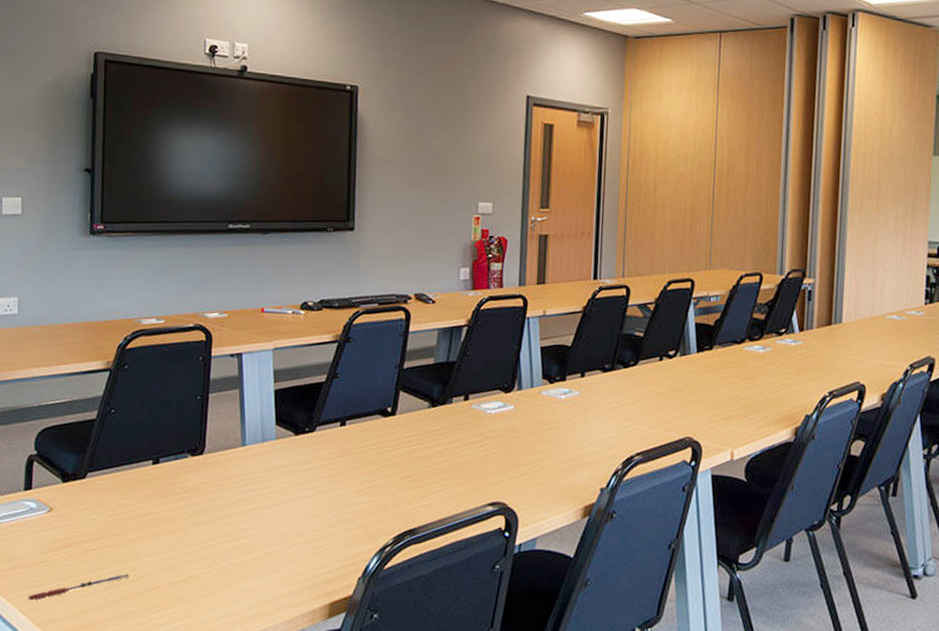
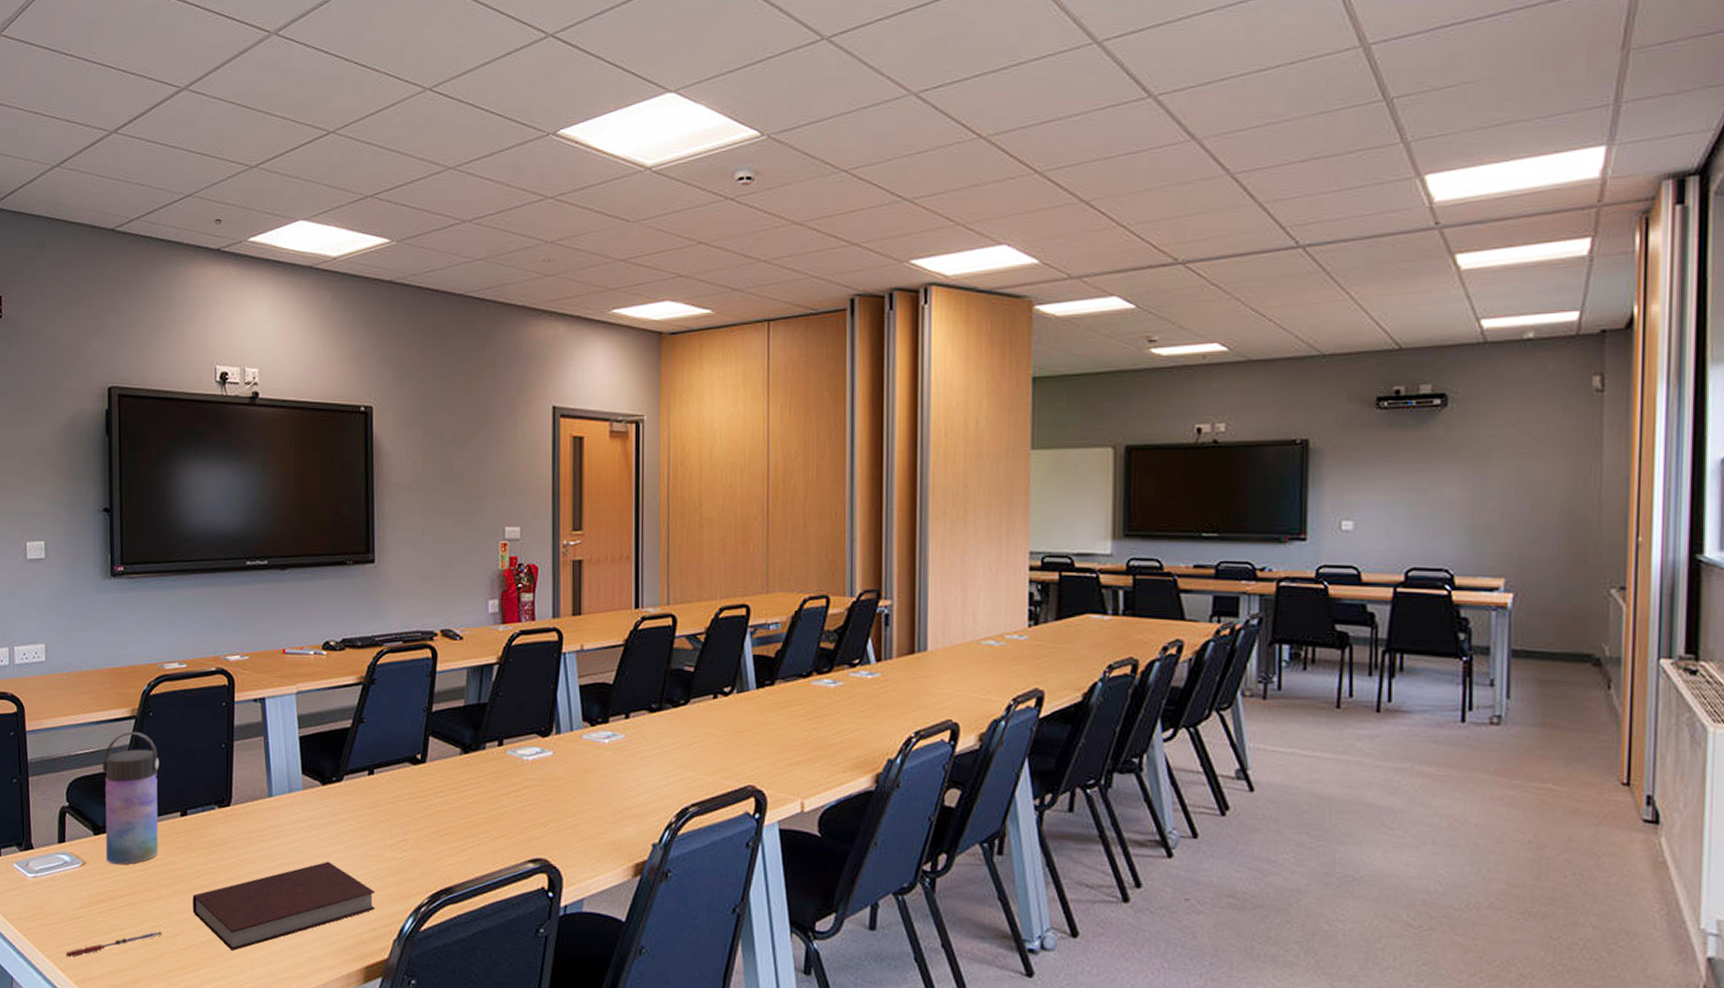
water bottle: none [73,383,133,511] -> present [102,732,160,865]
notebook: none [161,506,343,592] -> present [193,861,376,952]

